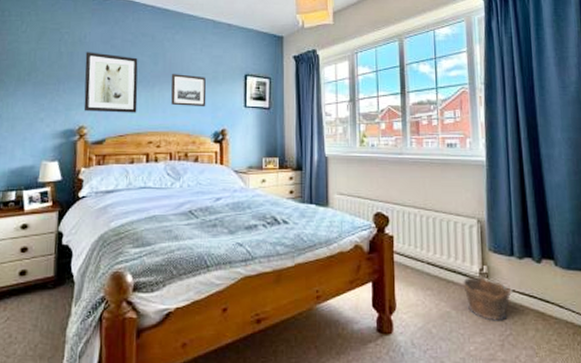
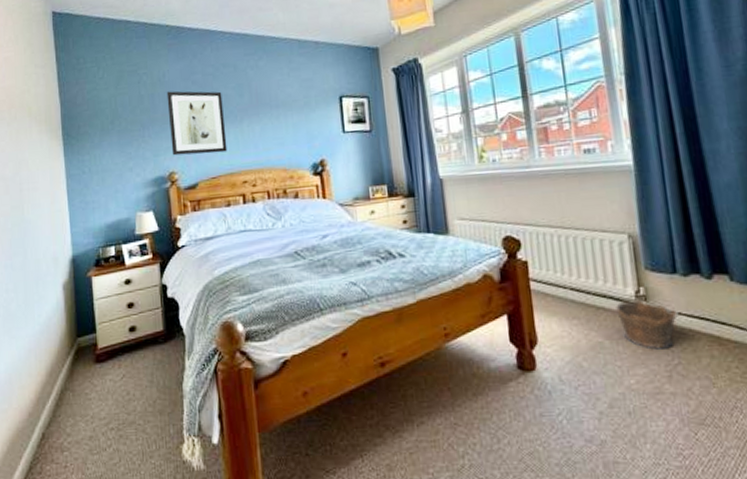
wall art: present [170,74,207,107] -> none [259,103,301,140]

